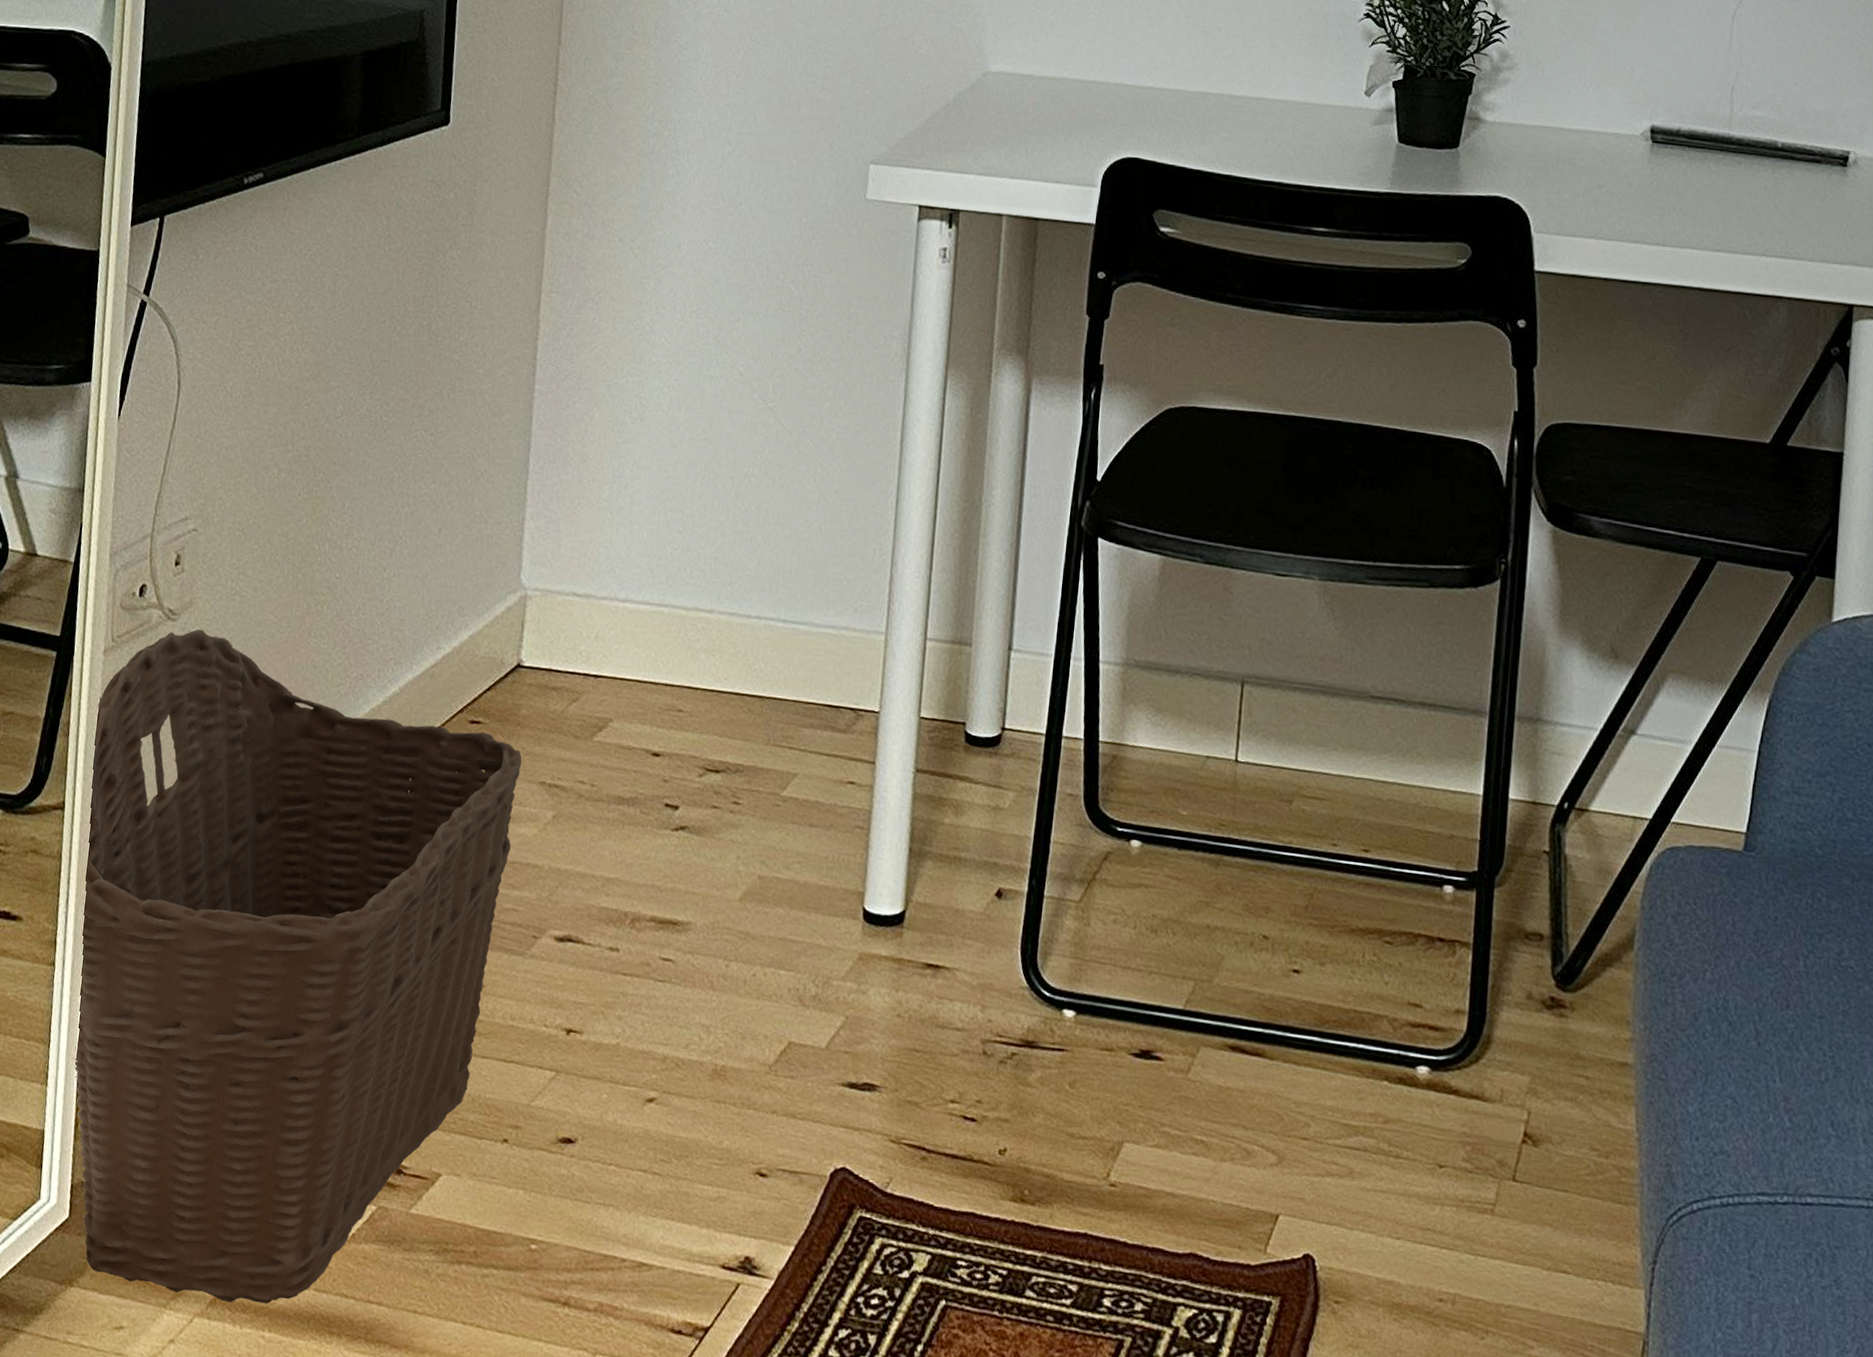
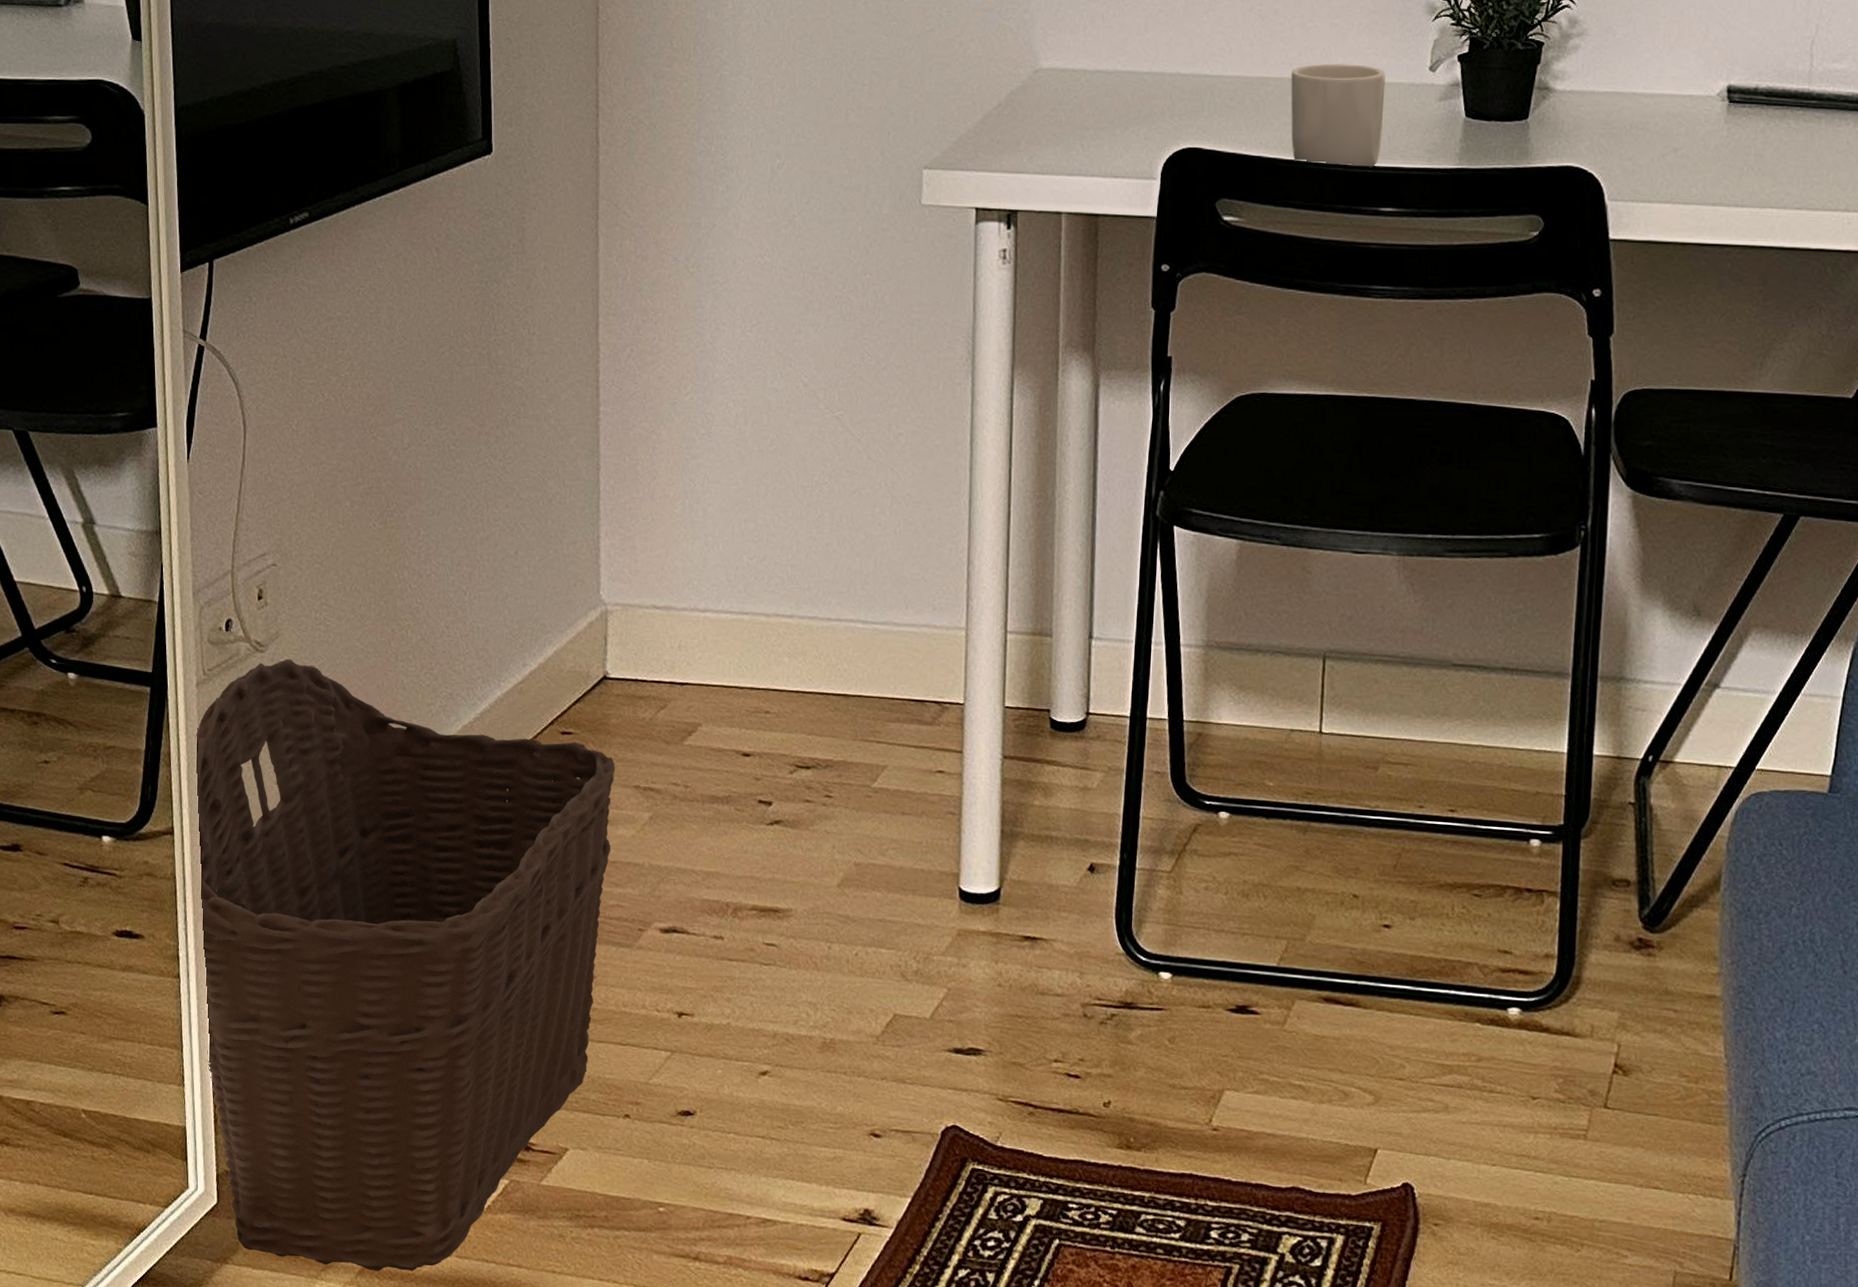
mug: none [1229,82,1323,188] -> present [1290,63,1386,168]

